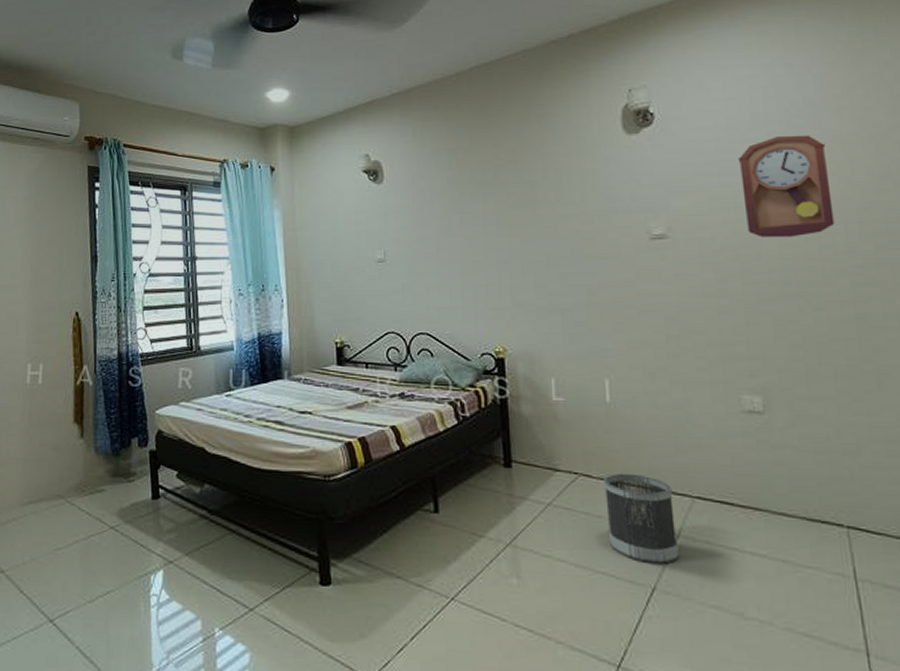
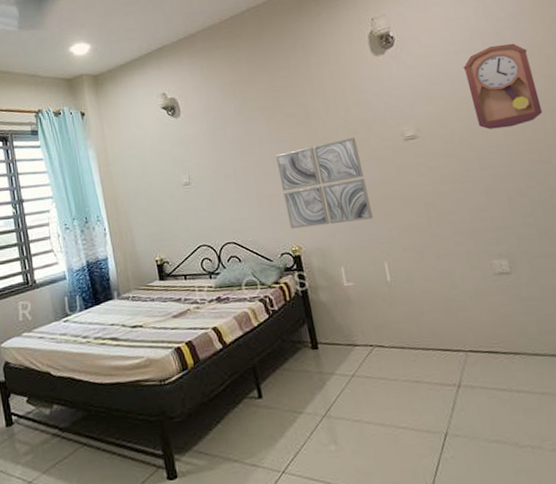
wall art: none [489,229,599,328] -> present [275,137,373,229]
wastebasket: present [603,473,679,564] -> none [393,338,463,413]

